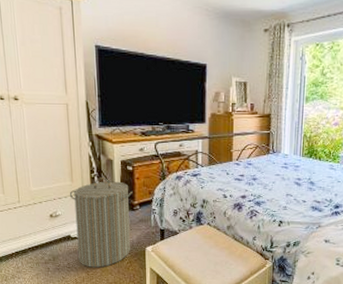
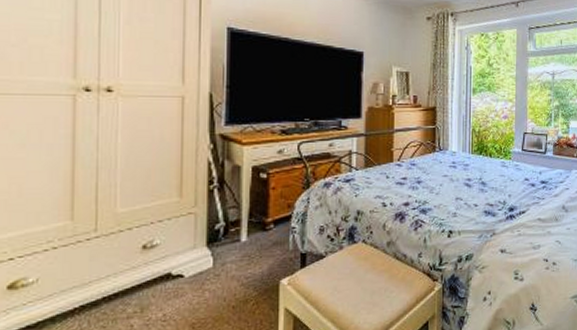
laundry hamper: present [69,177,133,268] -> none [175,189,266,317]

